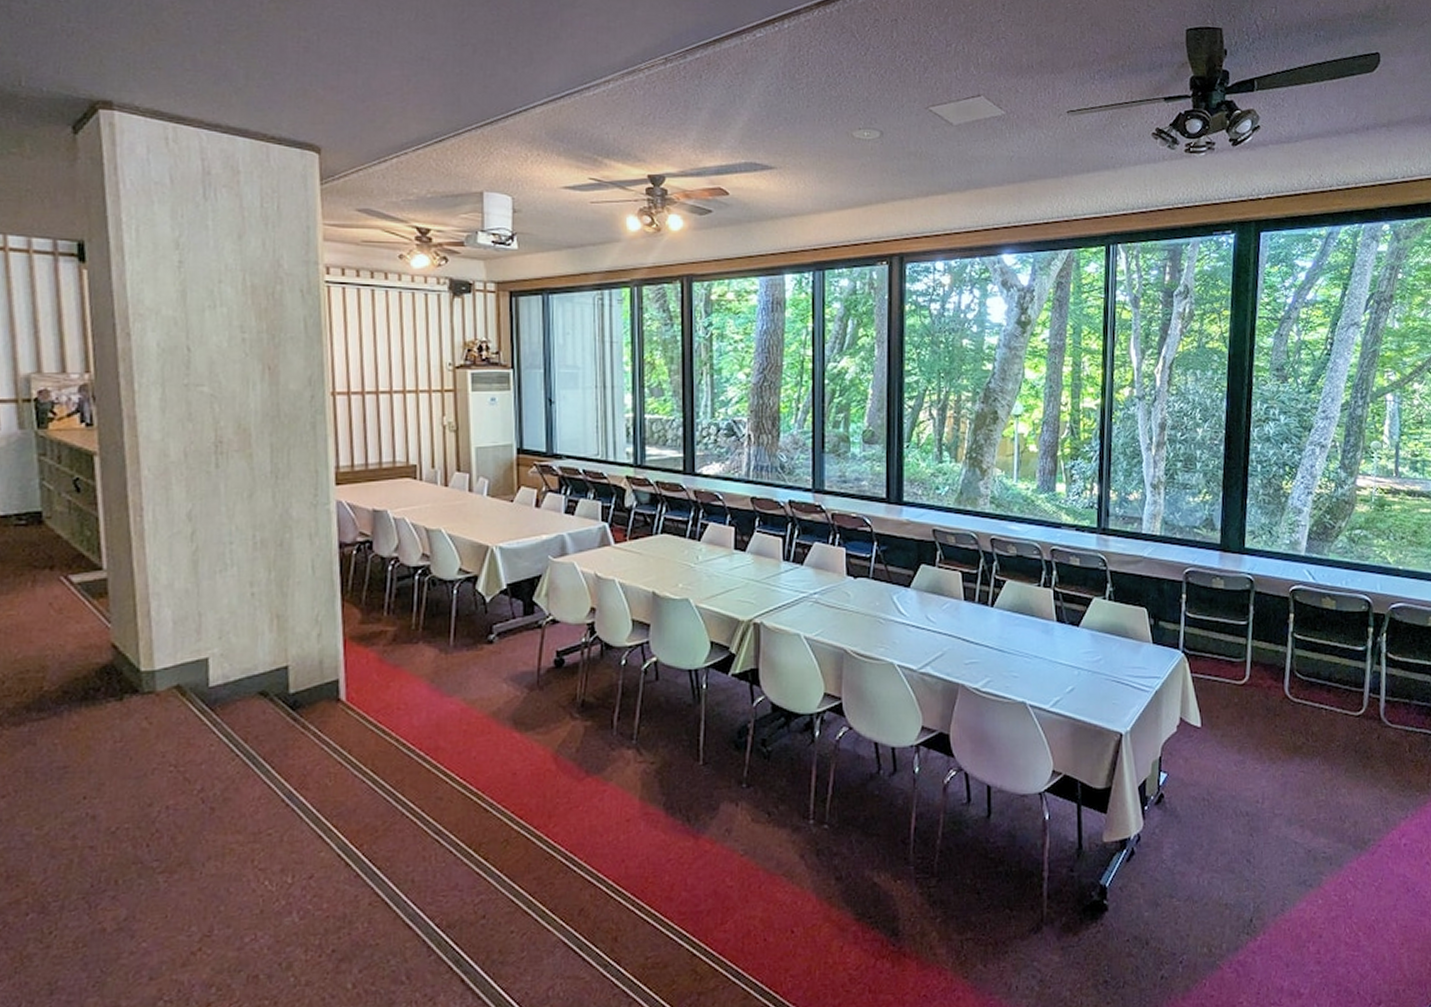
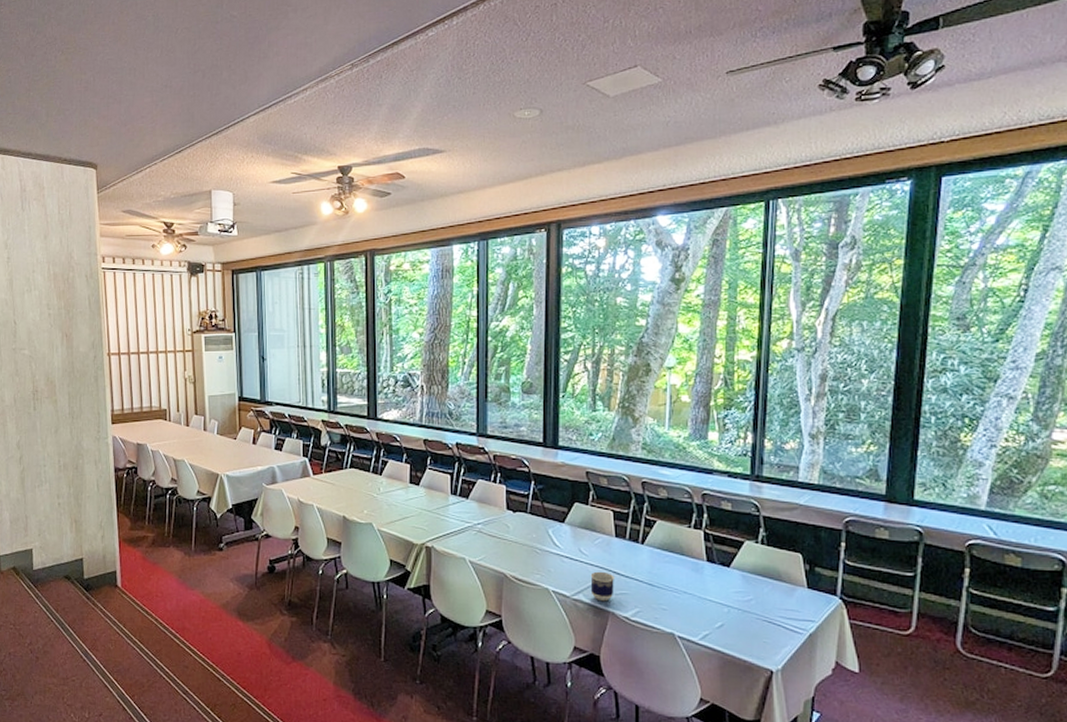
cup: none [938,639,964,673] -> present [590,571,614,602]

